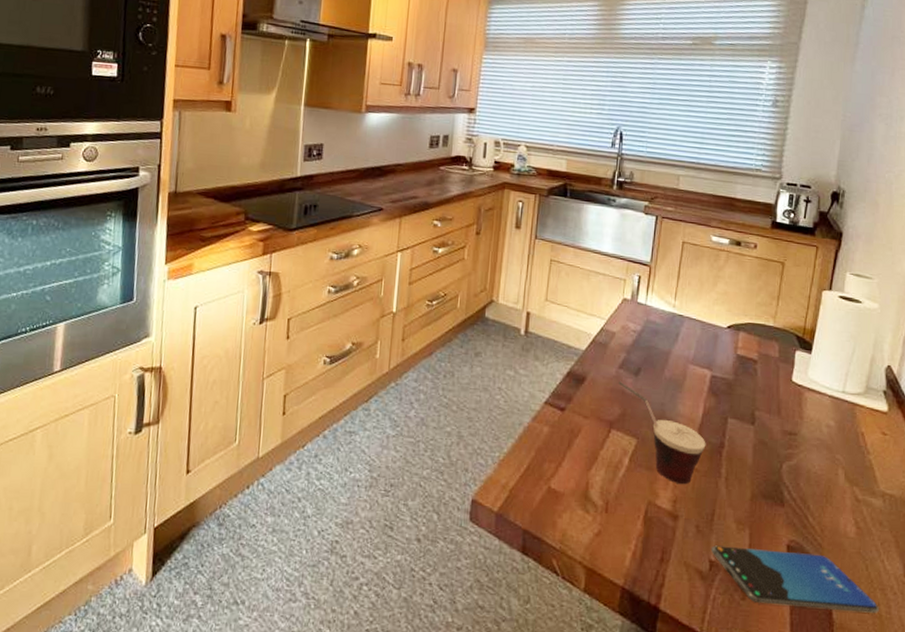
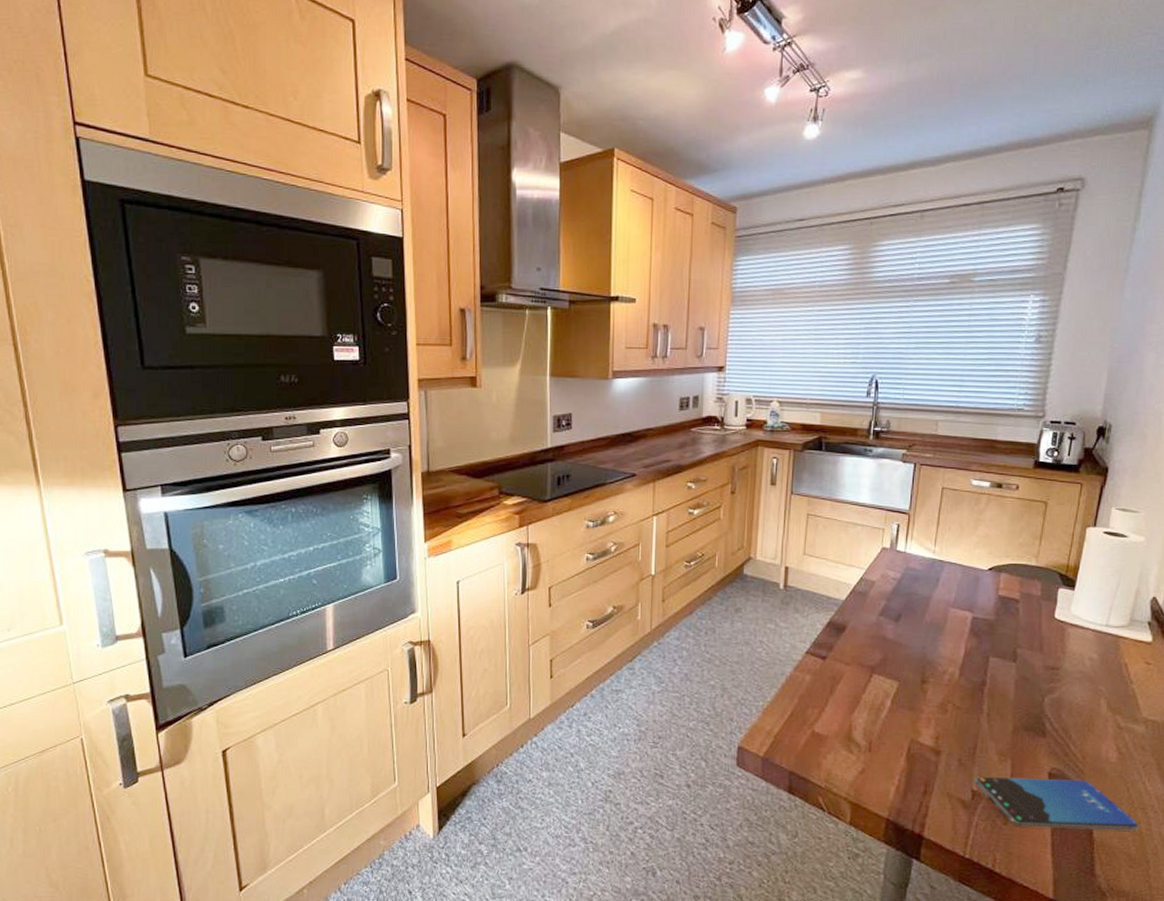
cup: present [619,382,706,485] -> none [879,628,968,722]

